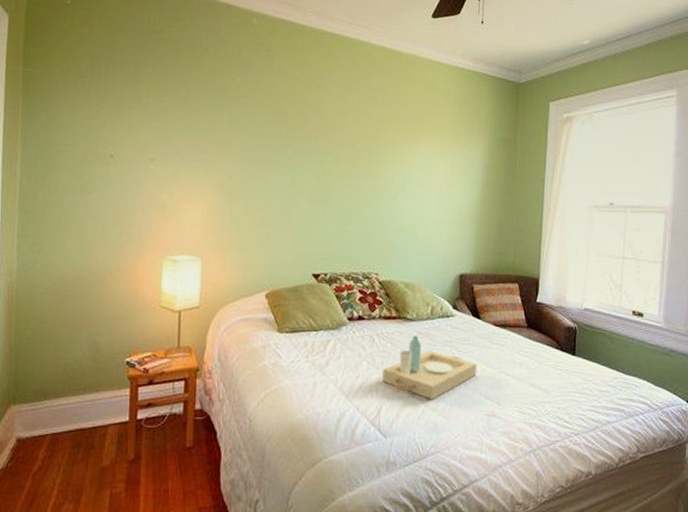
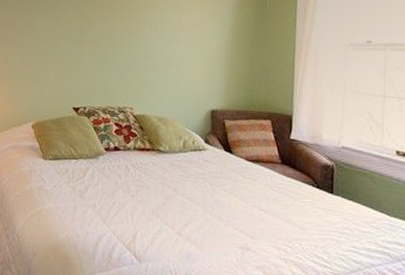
serving tray: present [382,336,476,399] -> none [137,167,229,229]

